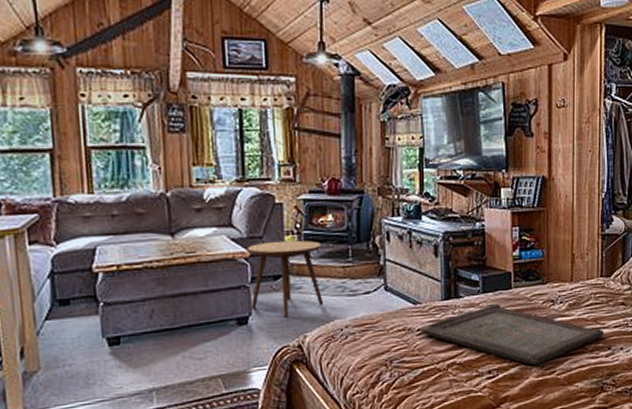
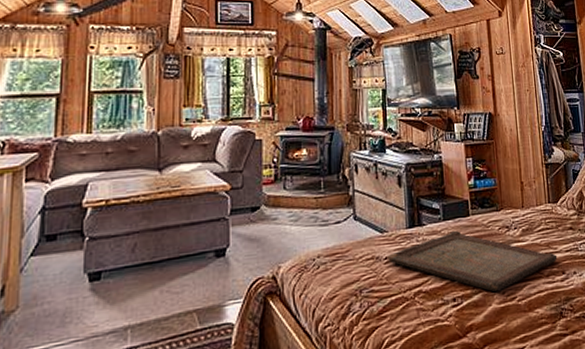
side table: present [247,240,324,318] -> none [228,173,298,249]

